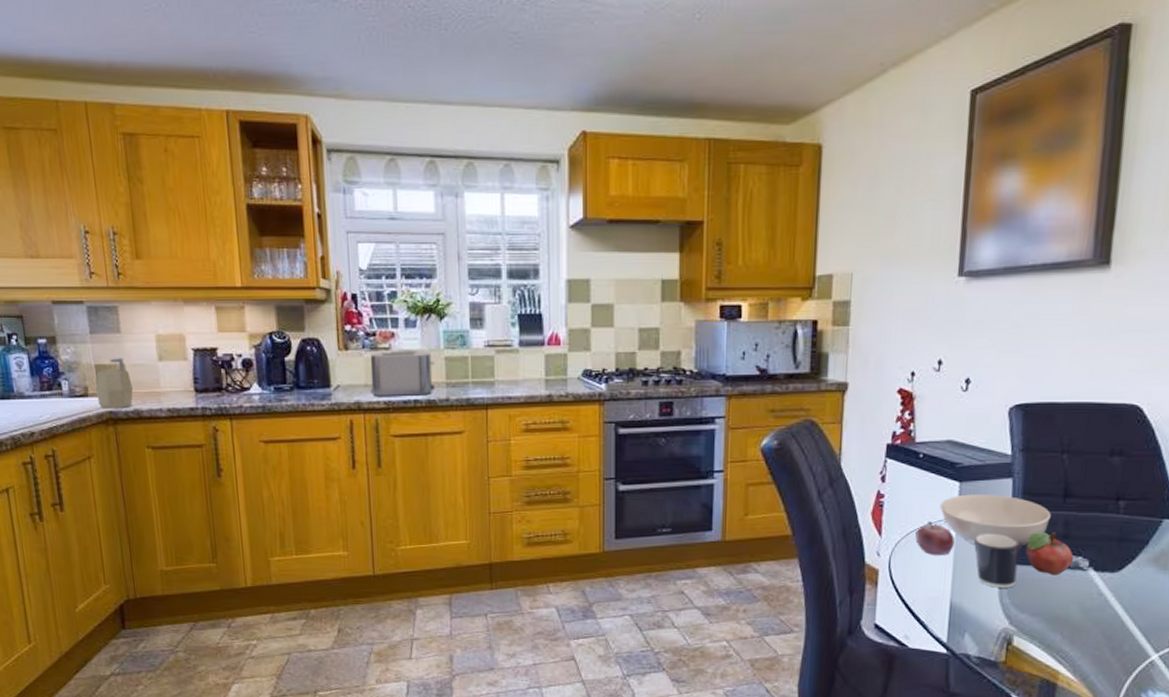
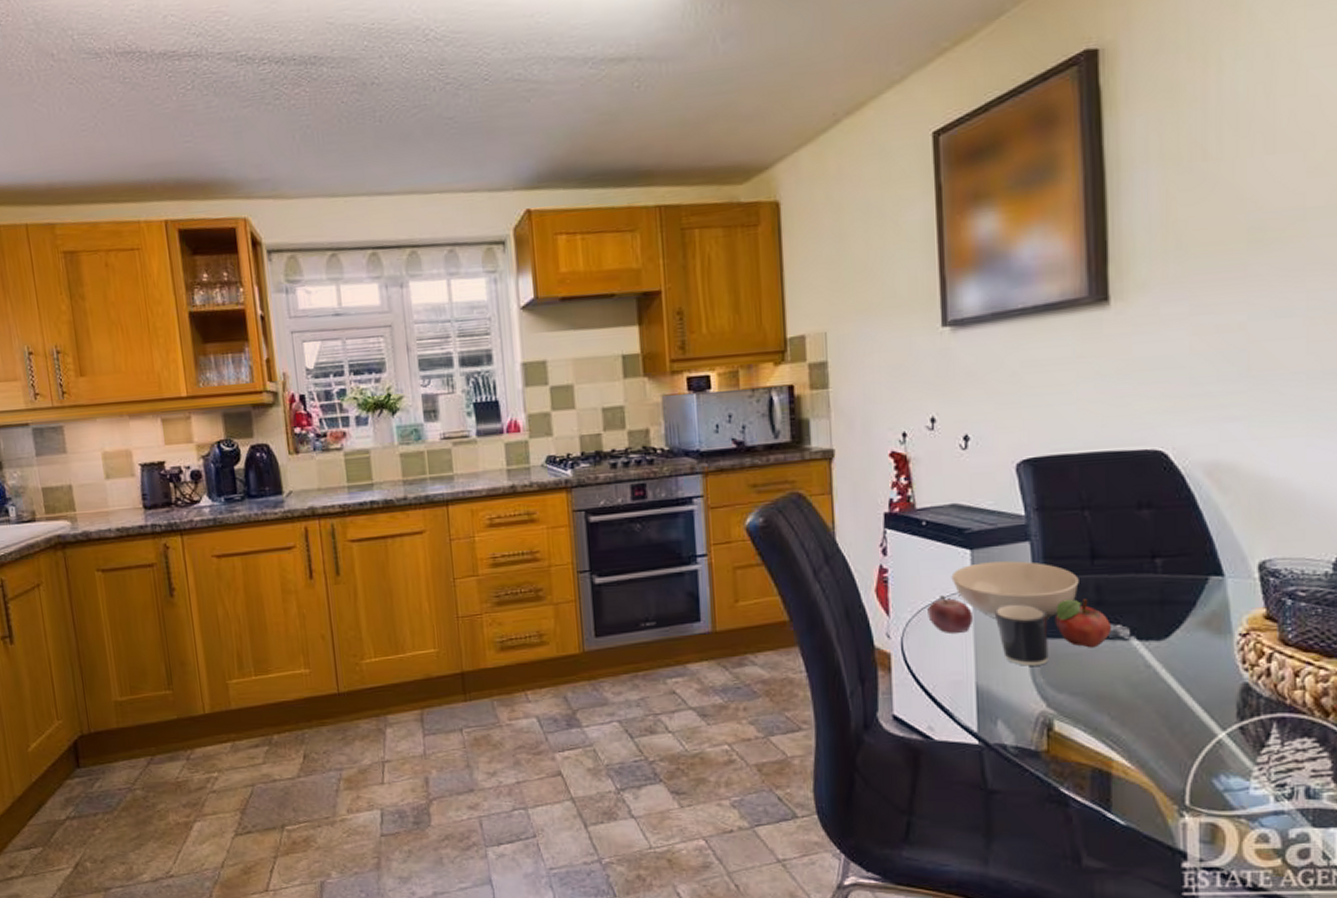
soap dispenser: present [95,358,133,409] -> none [42,479,81,533]
toaster: present [370,351,436,398] -> none [322,449,392,502]

